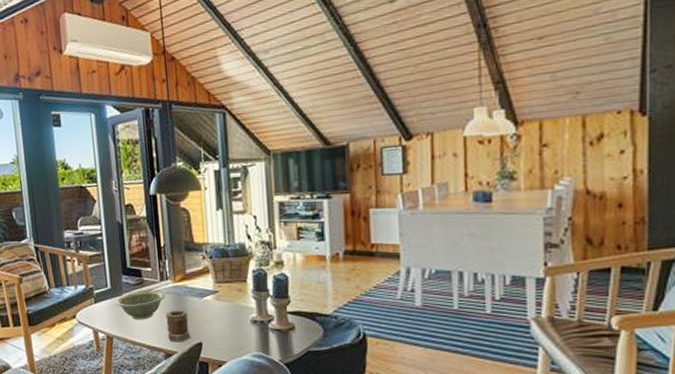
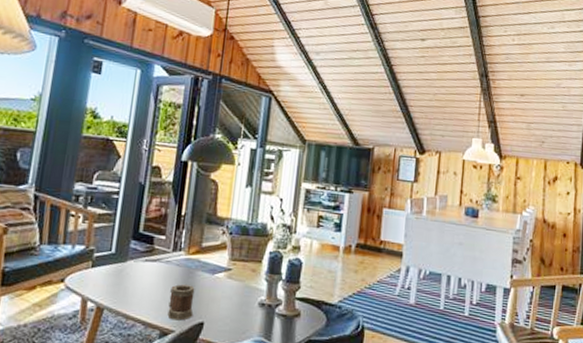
bowl: present [115,290,165,320] -> none [116,259,175,292]

